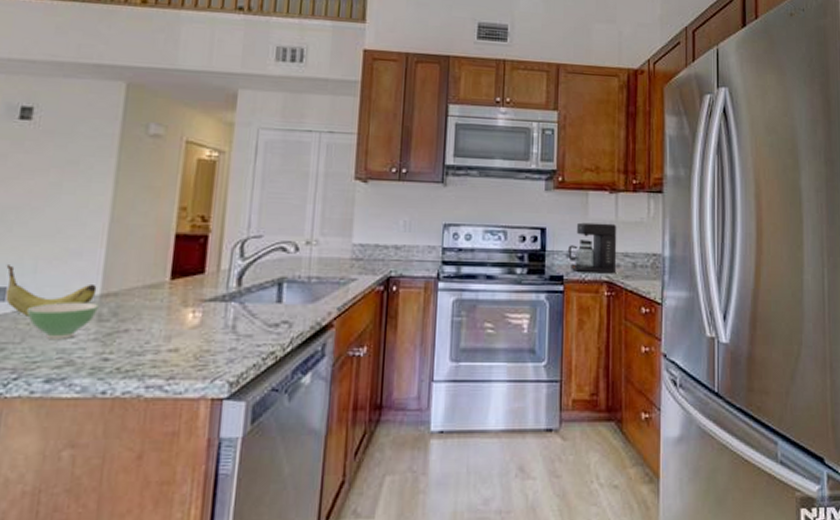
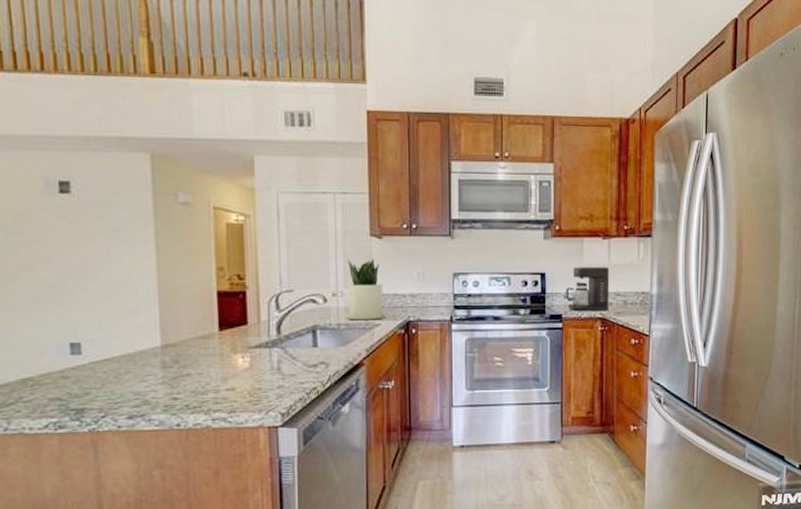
fruit: present [5,265,97,316] -> none [76,324,157,366]
bowl: present [26,302,100,341] -> none [101,352,163,385]
planter: none [317,204,365,274] -> present [345,259,387,321]

